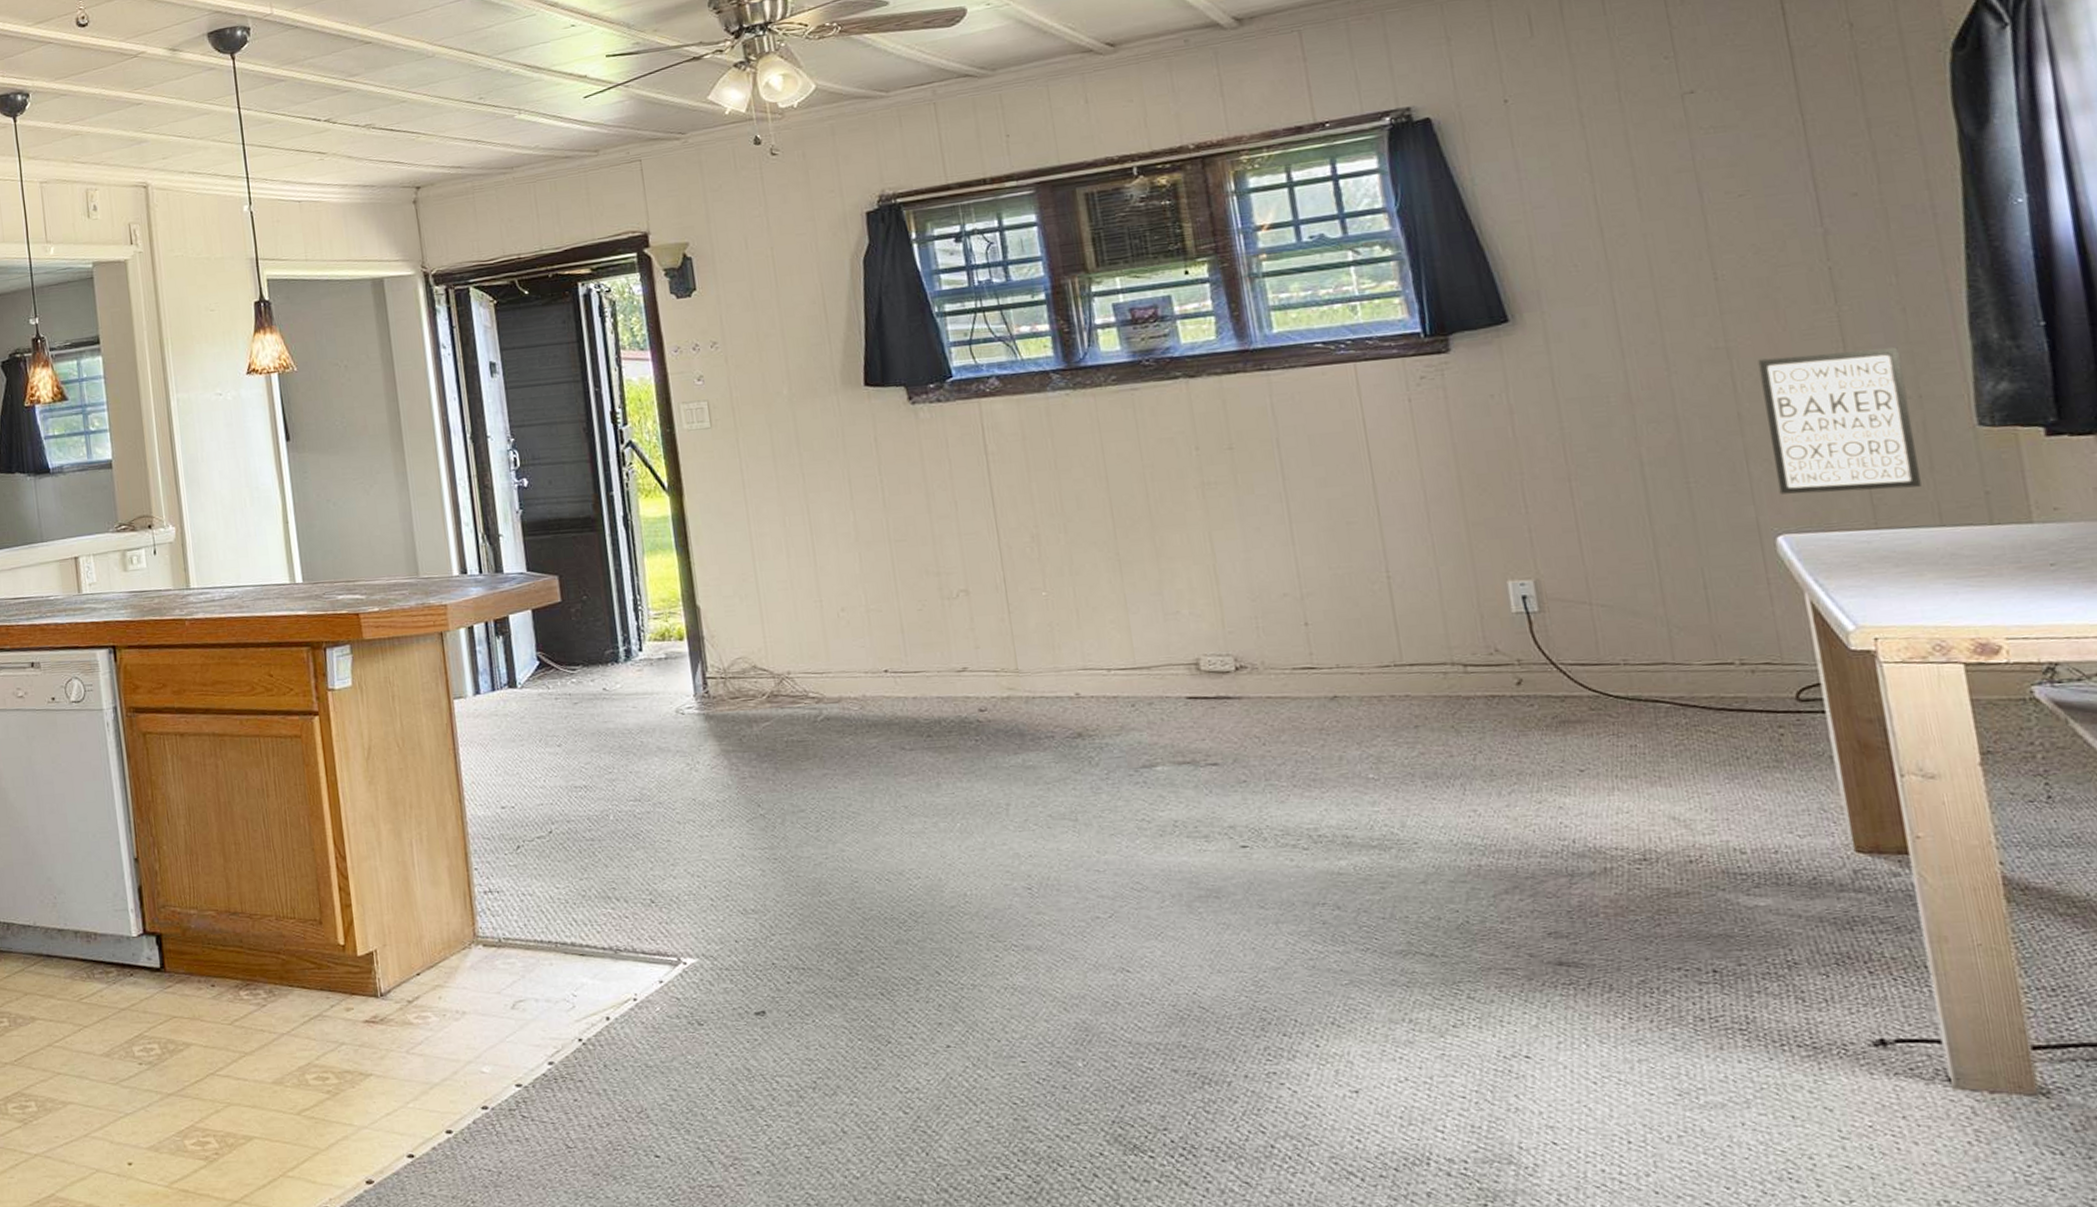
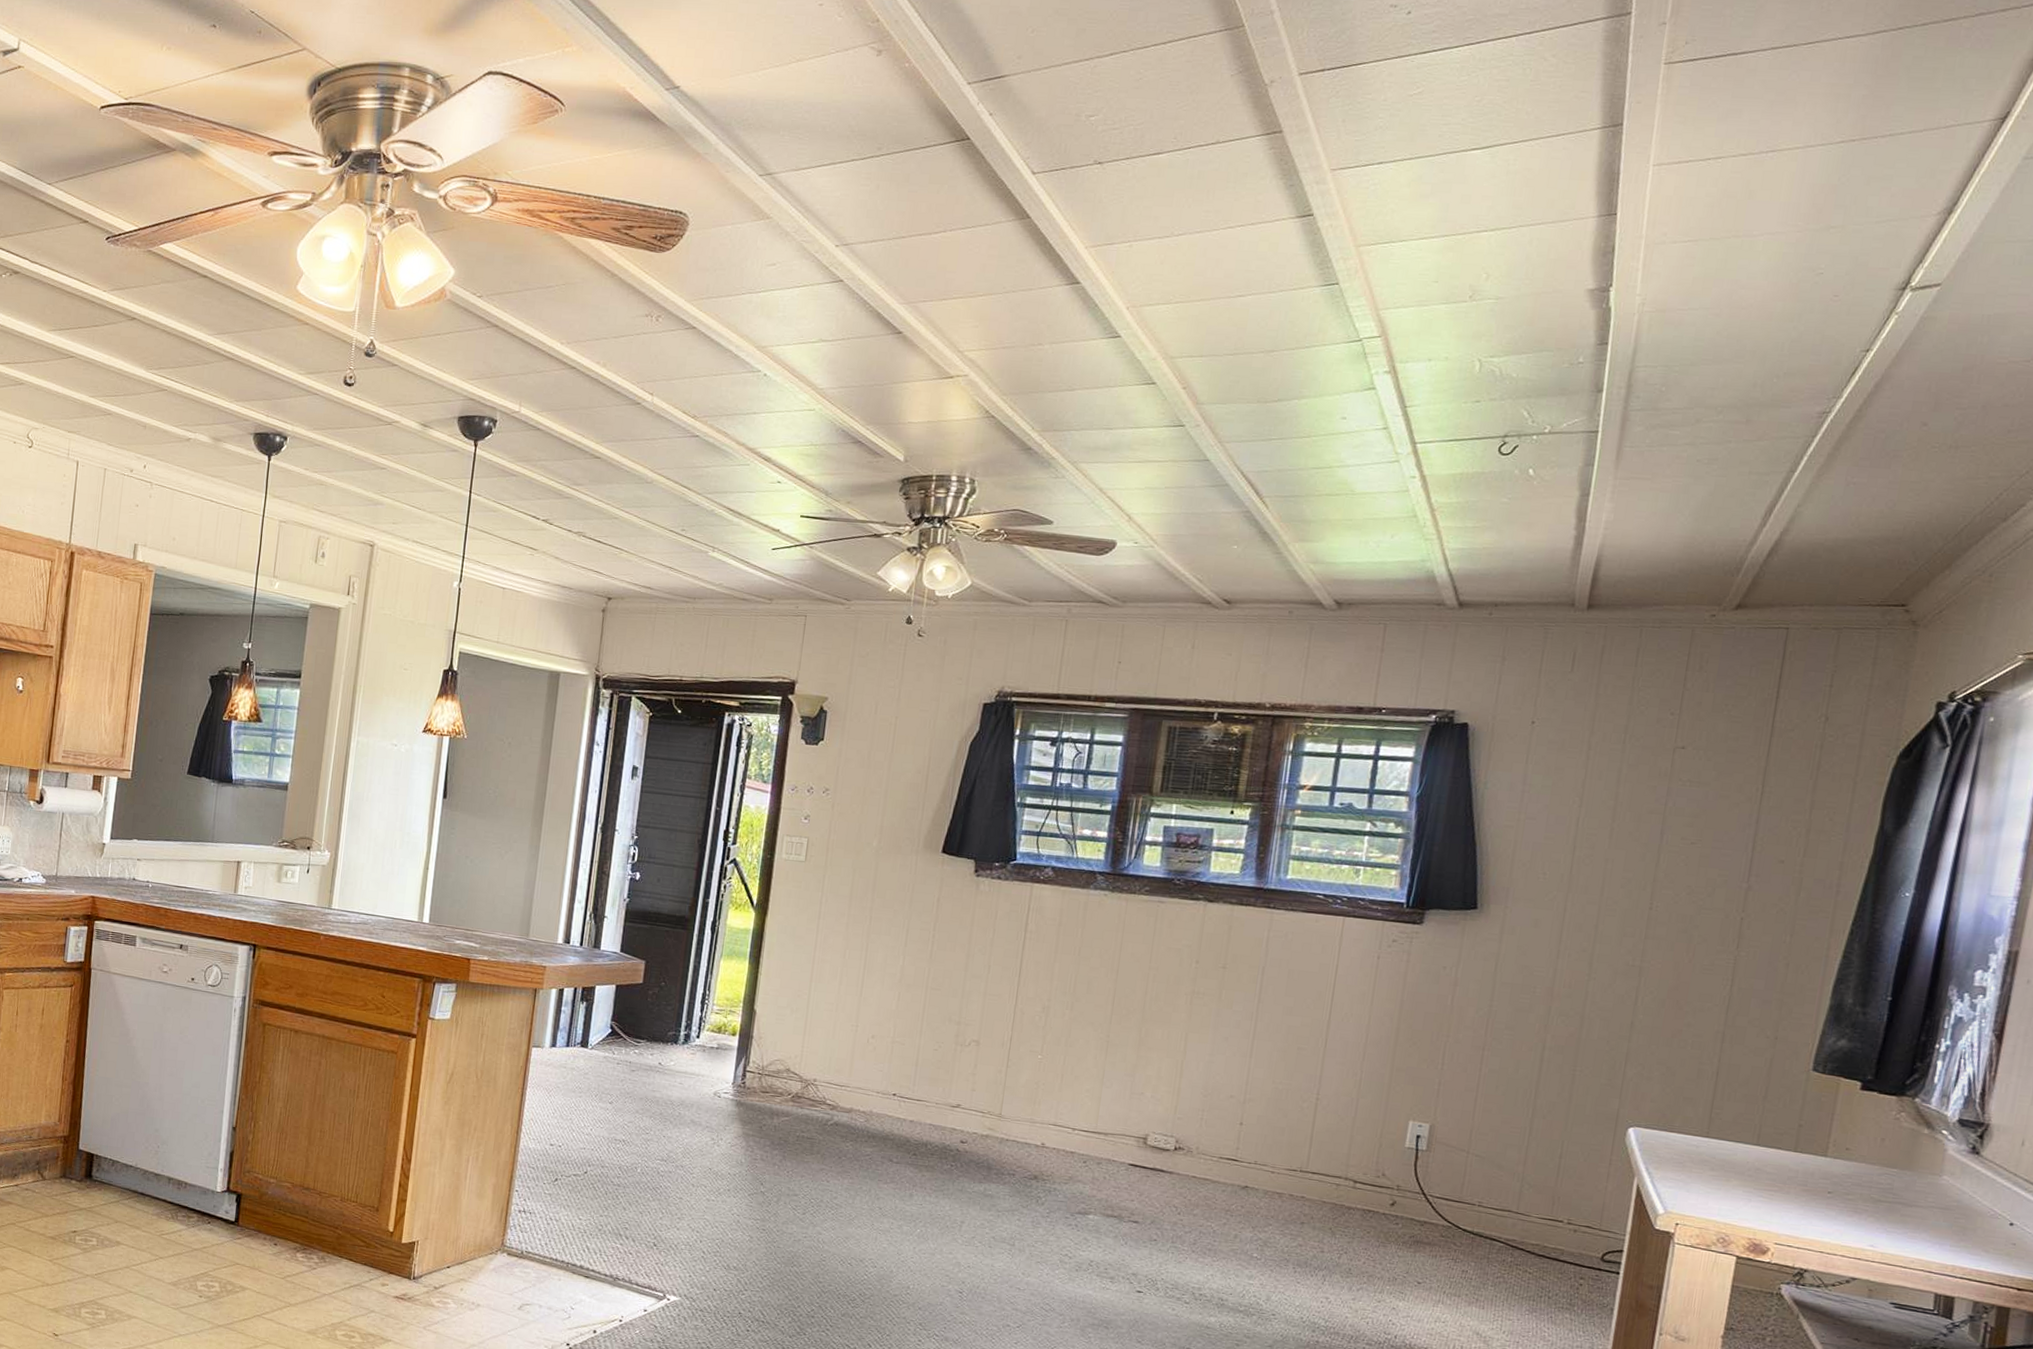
wall art: present [1757,347,1922,495] -> none [1642,982,1772,1110]

